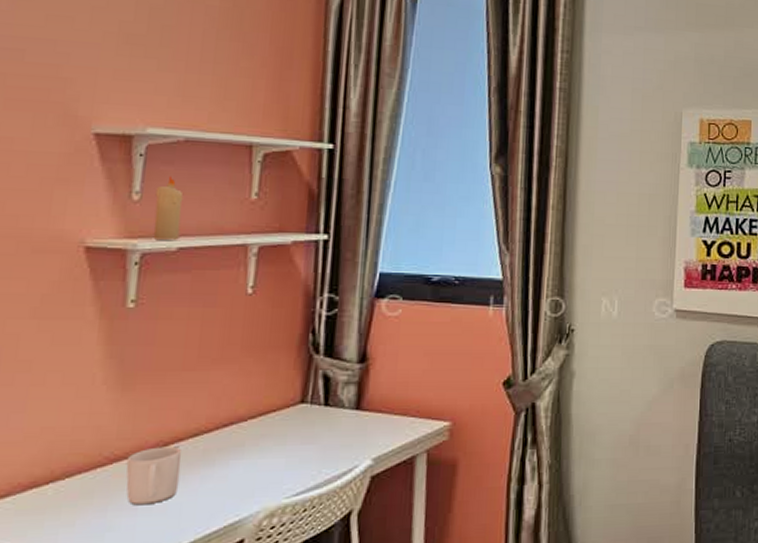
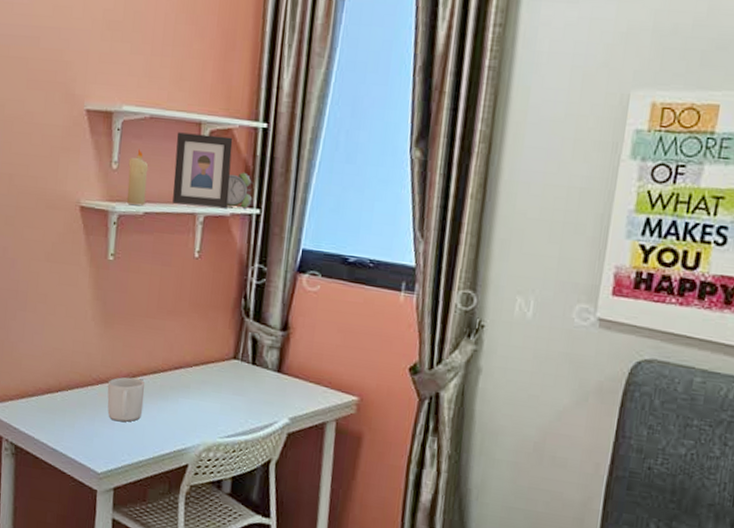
picture frame: none [216,156,293,237] -> present [172,132,233,209]
alarm clock: none [286,196,323,235] -> present [226,172,257,209]

